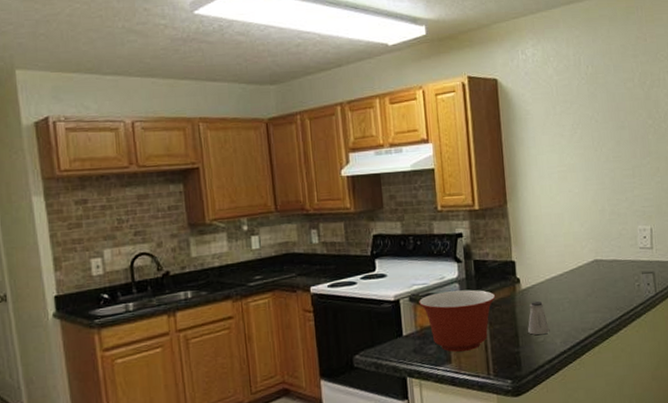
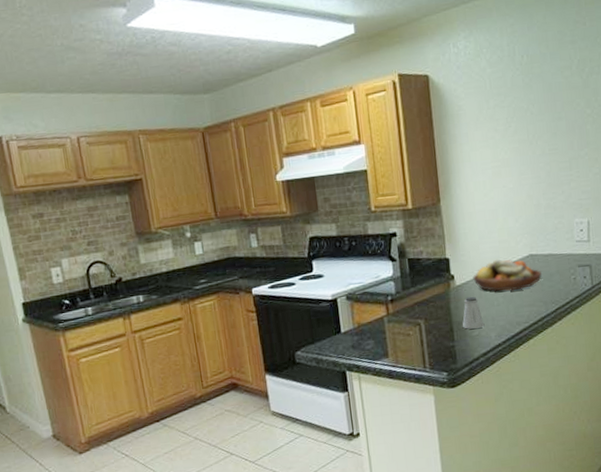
mixing bowl: present [419,289,496,352] -> none [355,287,431,347]
fruit bowl: none [538,263,607,297] -> present [473,259,542,292]

